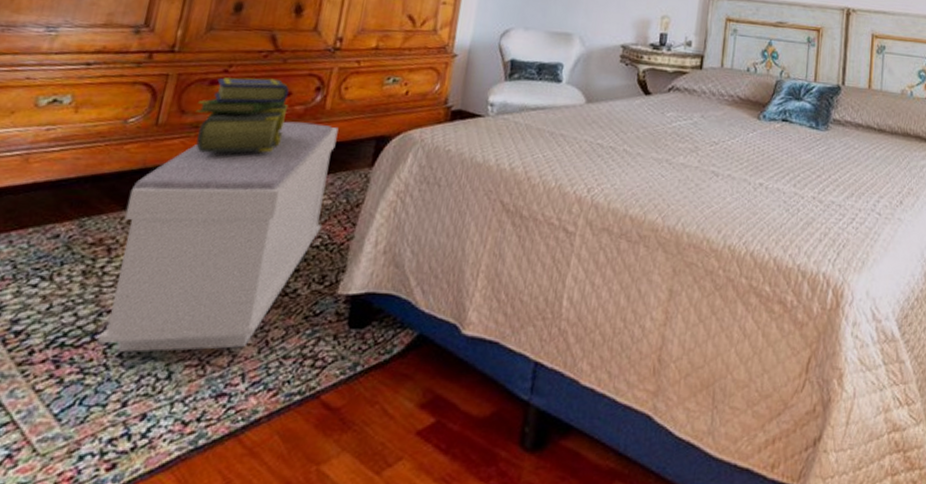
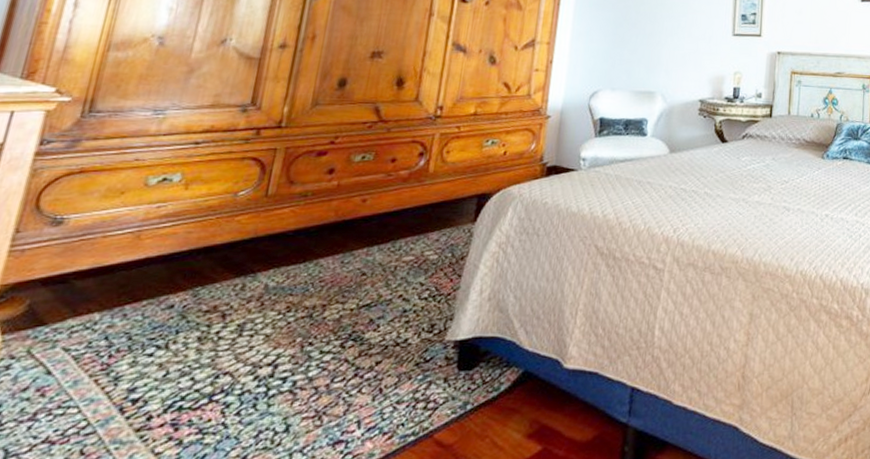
bench: present [96,121,339,352] -> none [214,185,442,410]
stack of books: present [195,77,289,153] -> none [304,147,394,219]

